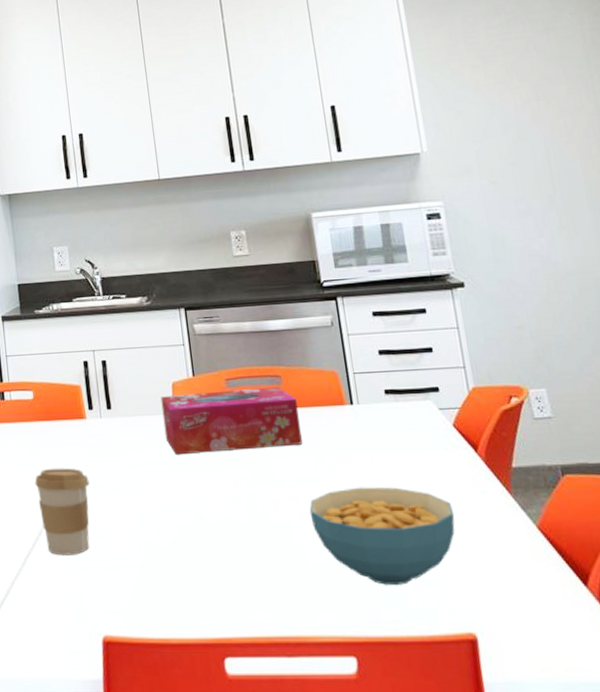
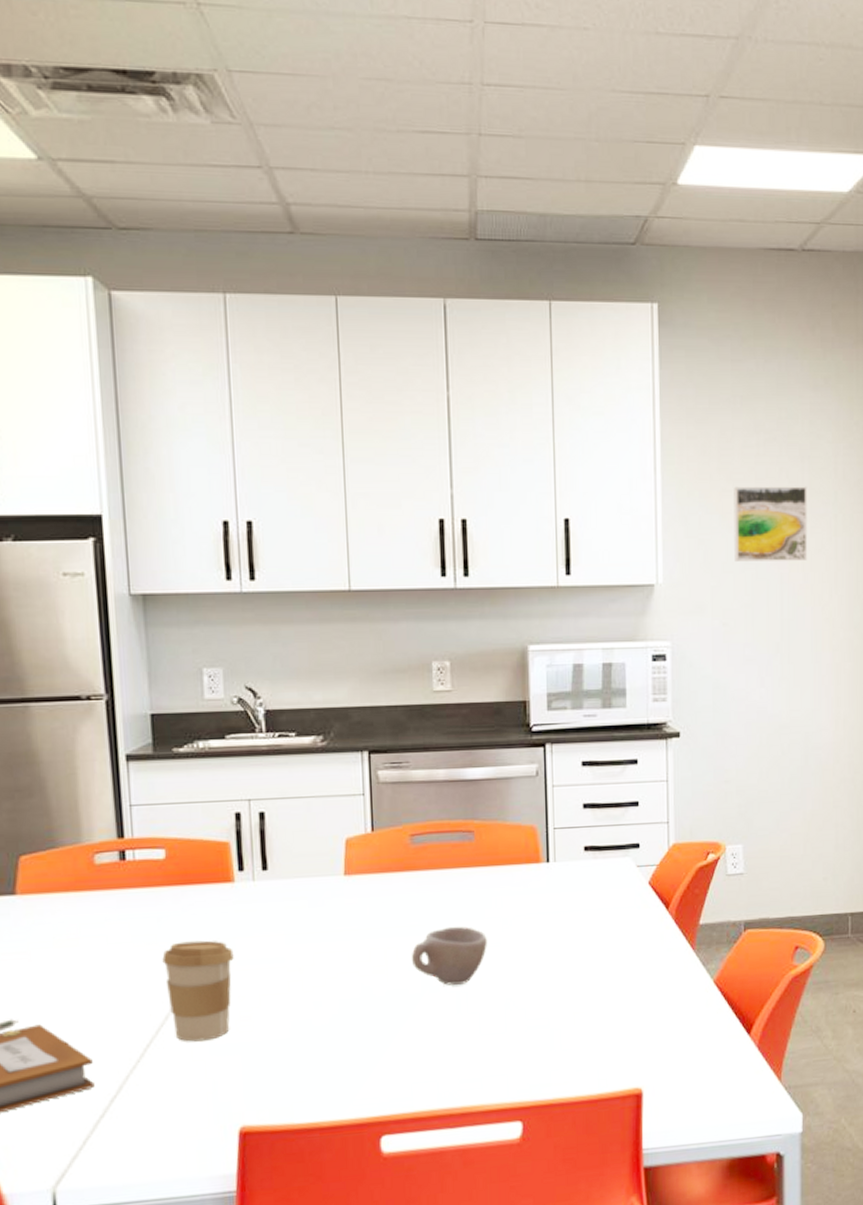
tissue box: present [160,386,303,455] -> none [330,843,490,922]
cup: none [236,462,304,517] -> present [411,926,487,985]
cereal bowl: present [309,487,455,585] -> none [490,948,638,1048]
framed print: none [483,54,569,127] -> present [734,486,808,562]

